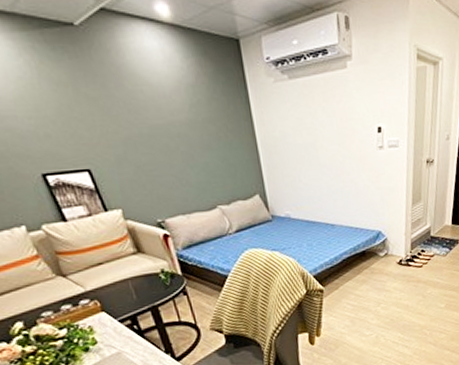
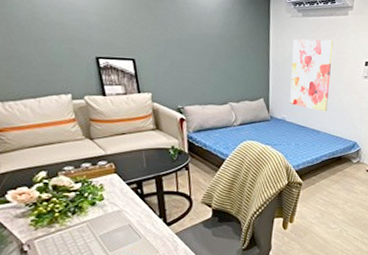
wall art: none [282,105,340,200] -> present [290,39,333,112]

